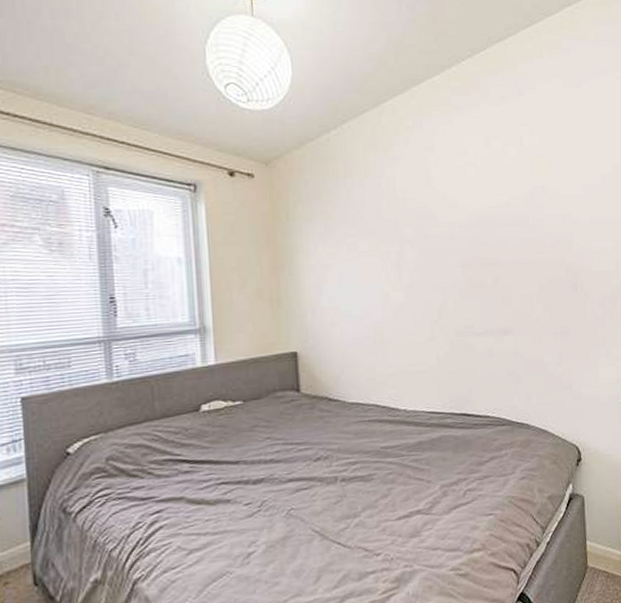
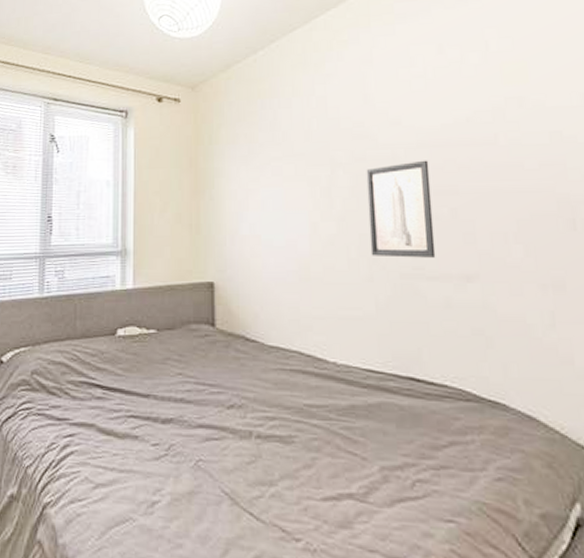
wall art: none [429,237,482,319] -> present [366,160,436,258]

